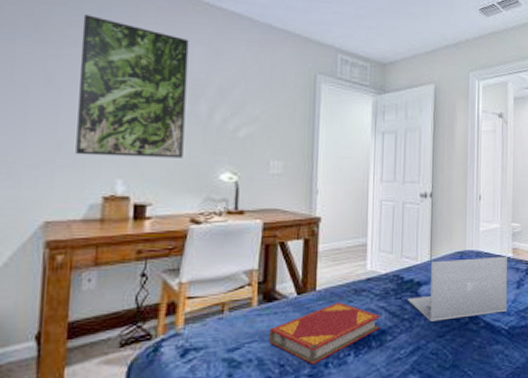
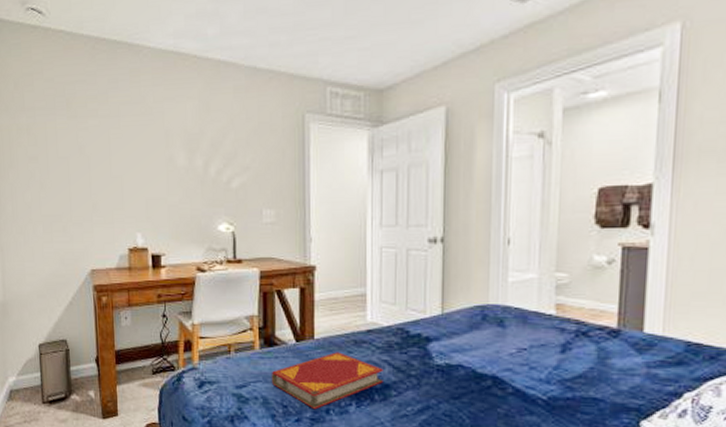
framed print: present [76,14,189,158] -> none [98,87,186,213]
laptop: present [407,256,508,321] -> none [413,313,548,381]

